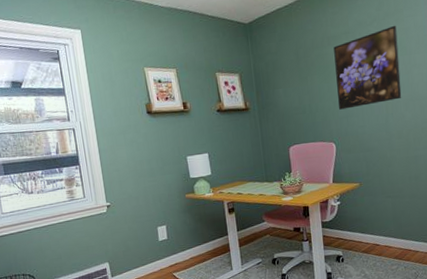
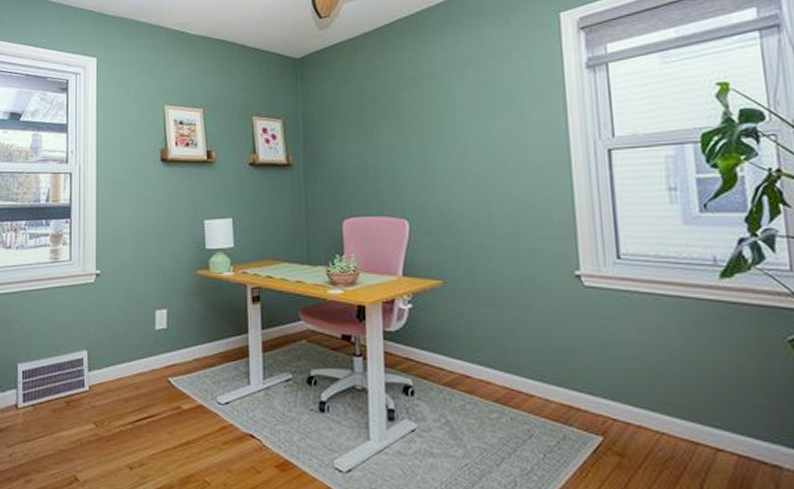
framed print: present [333,25,402,110] -> none [412,68,509,175]

